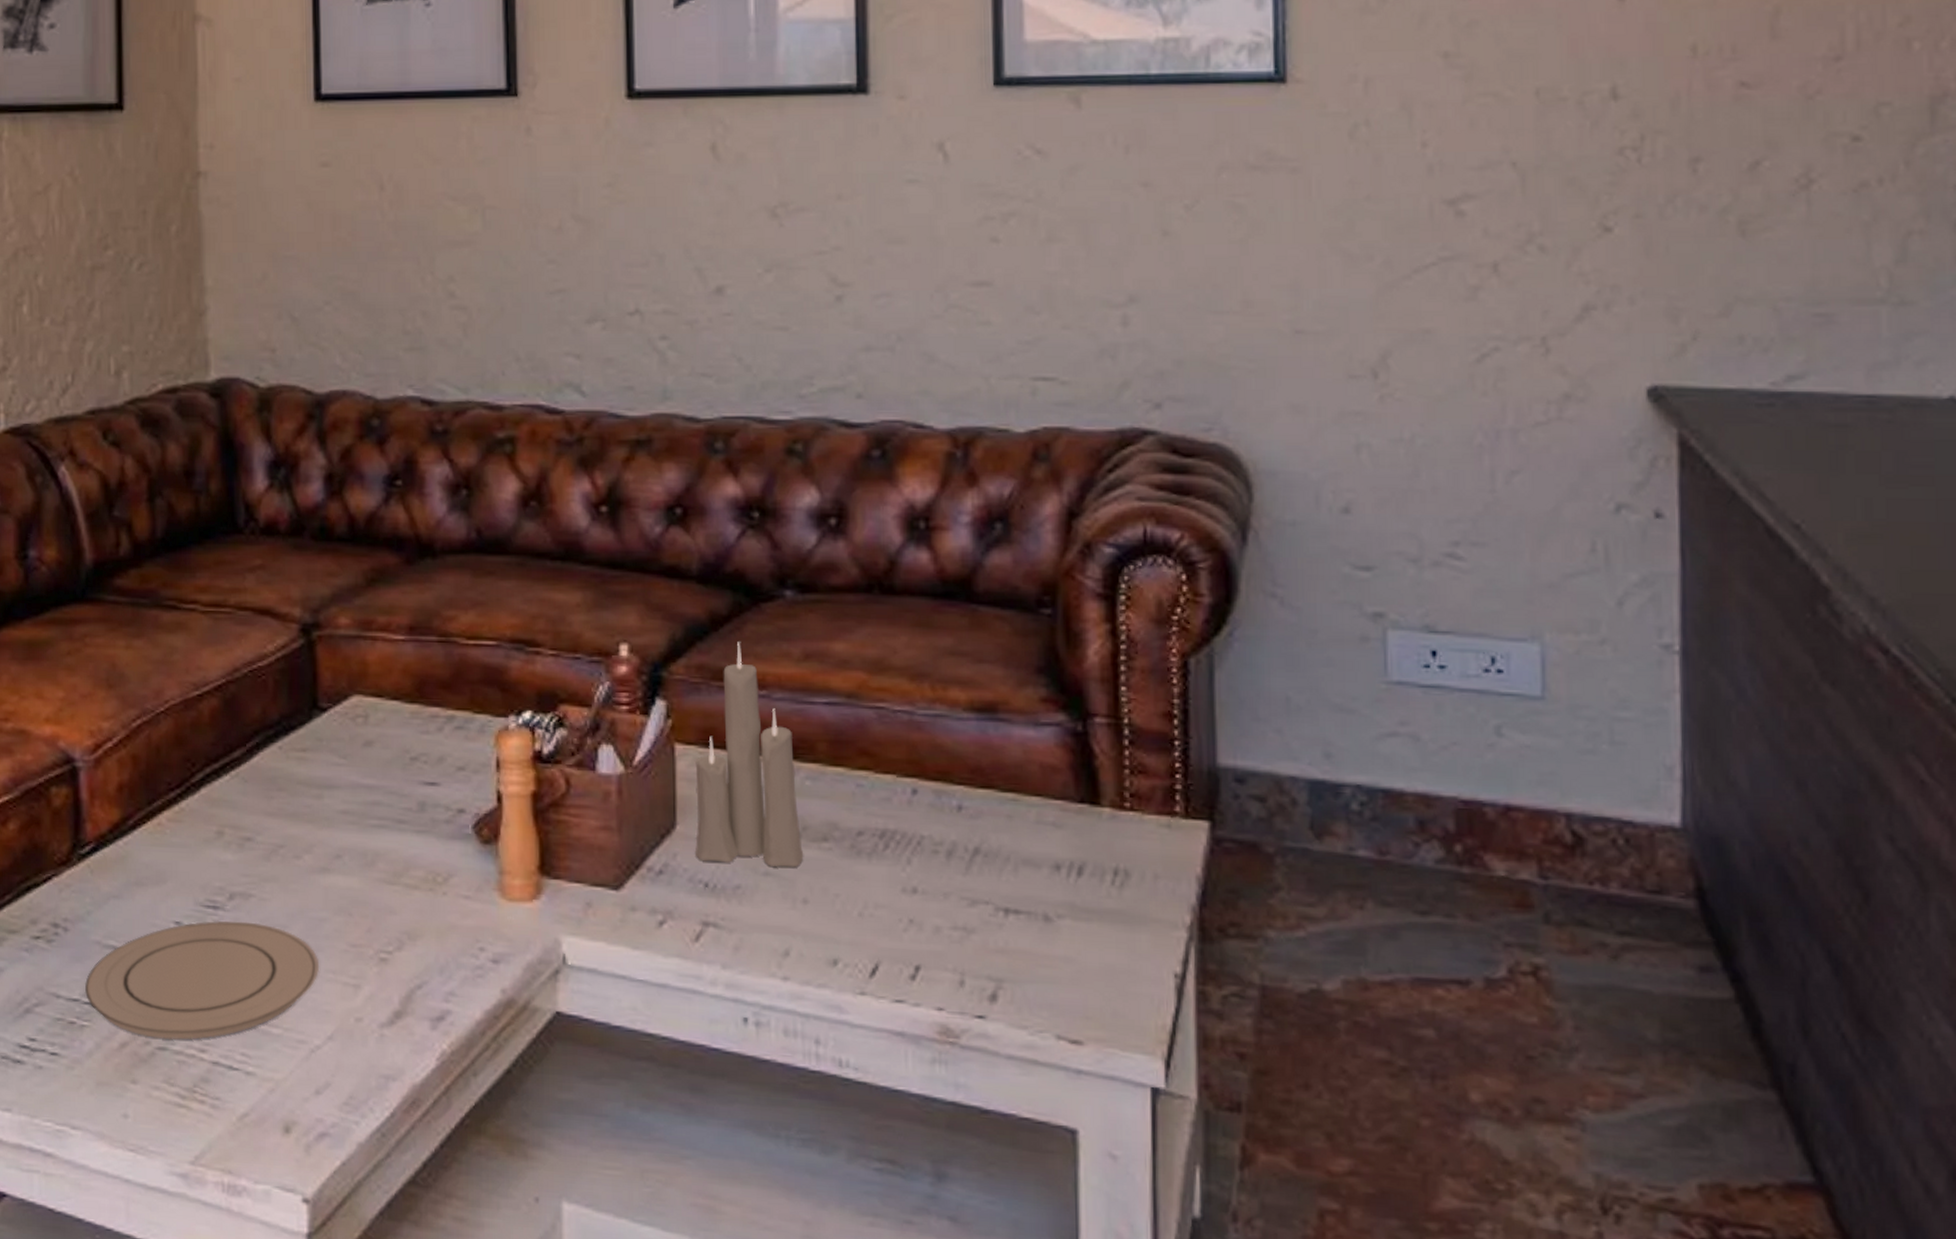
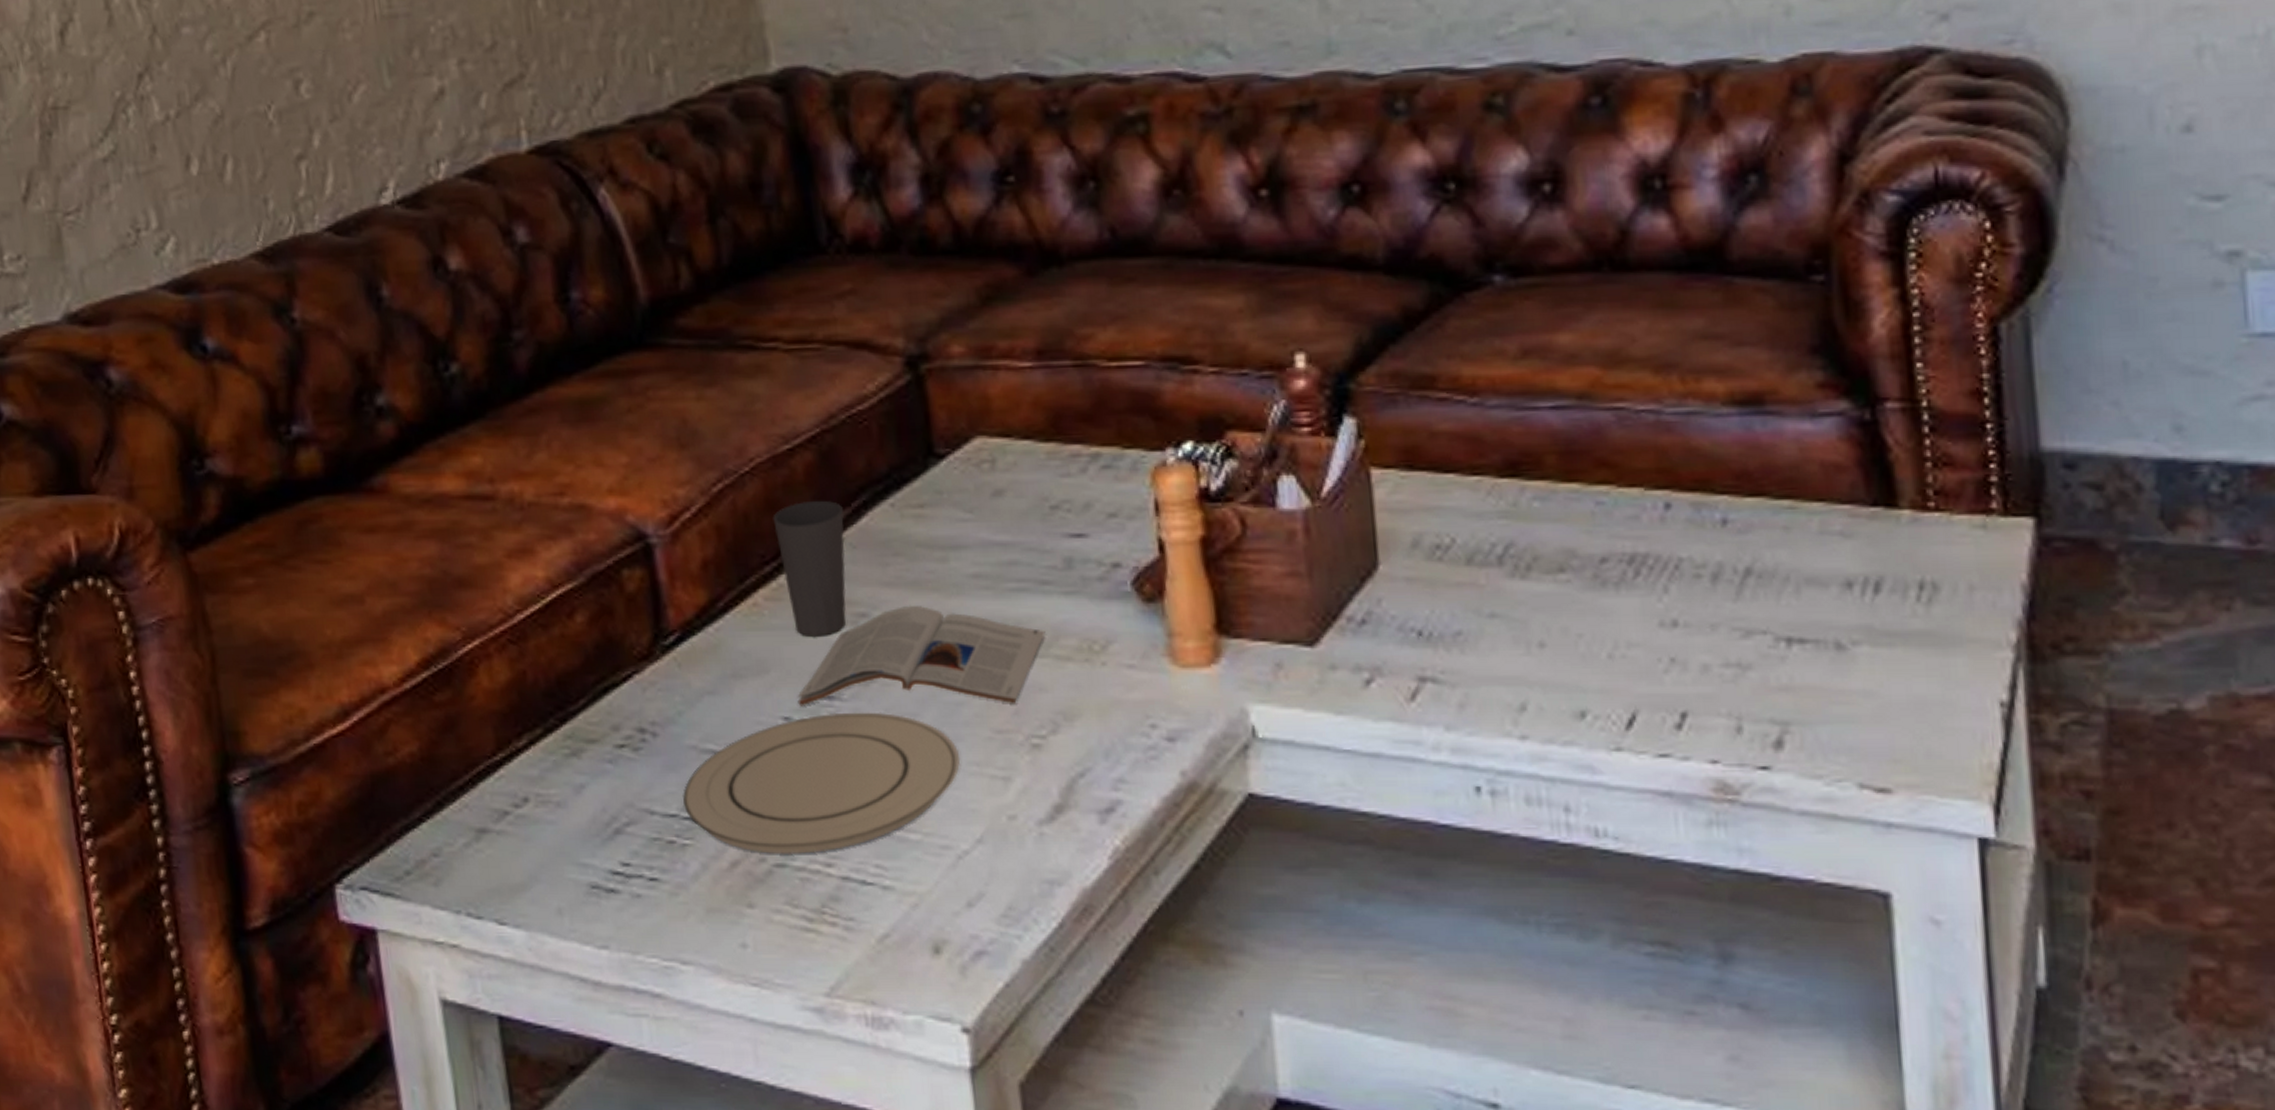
cup: none [180,739,239,855] -> present [773,500,846,637]
magazine: none [188,833,399,923] -> present [797,605,1046,706]
candle: present [694,642,804,868] -> none [1396,341,1537,606]

